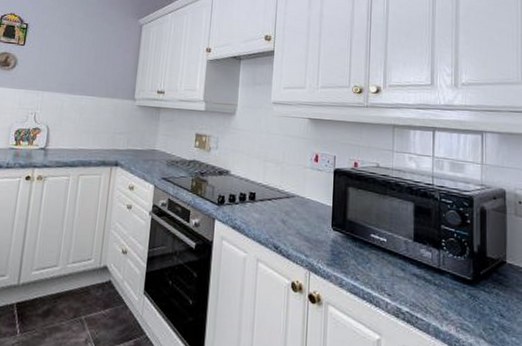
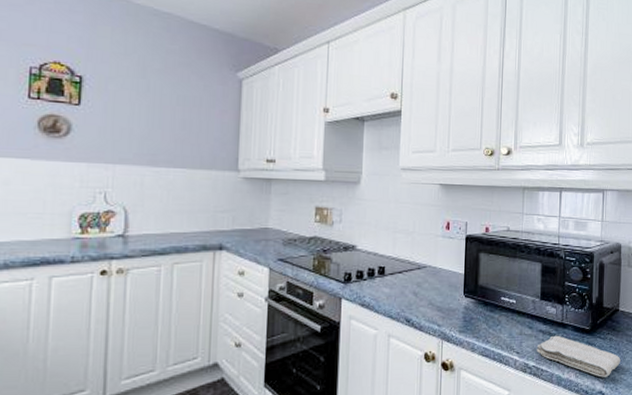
washcloth: none [410,281,511,337] -> present [536,335,621,378]

